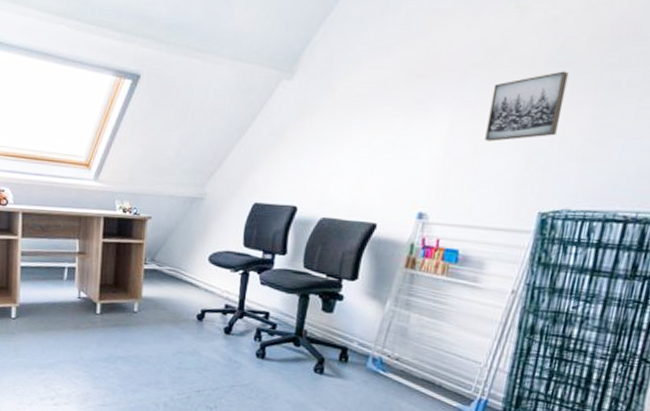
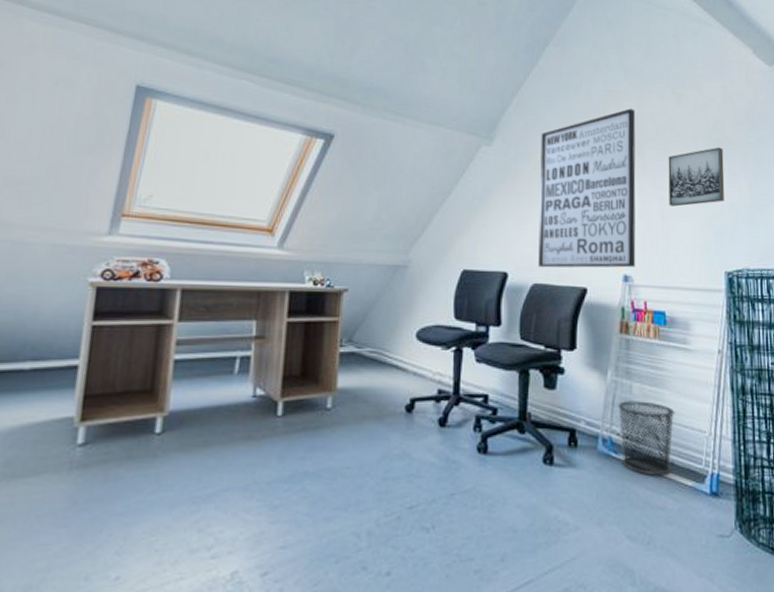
wall art: none [328,29,462,206] -> present [538,108,636,268]
waste bin: none [388,328,451,395] -> present [618,401,675,476]

